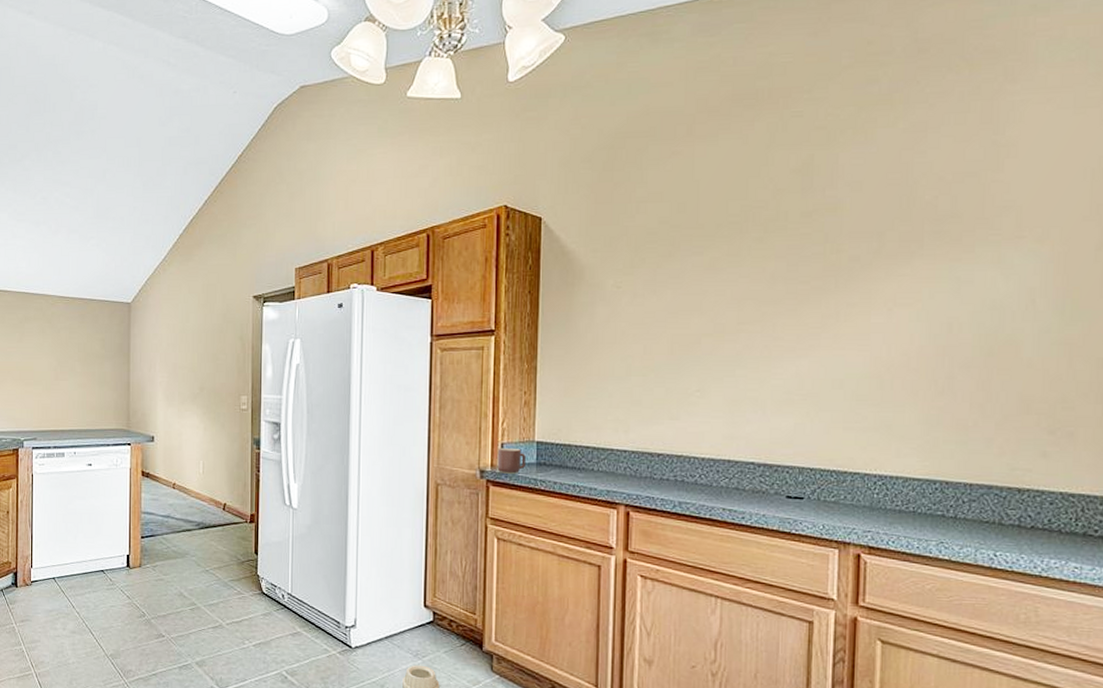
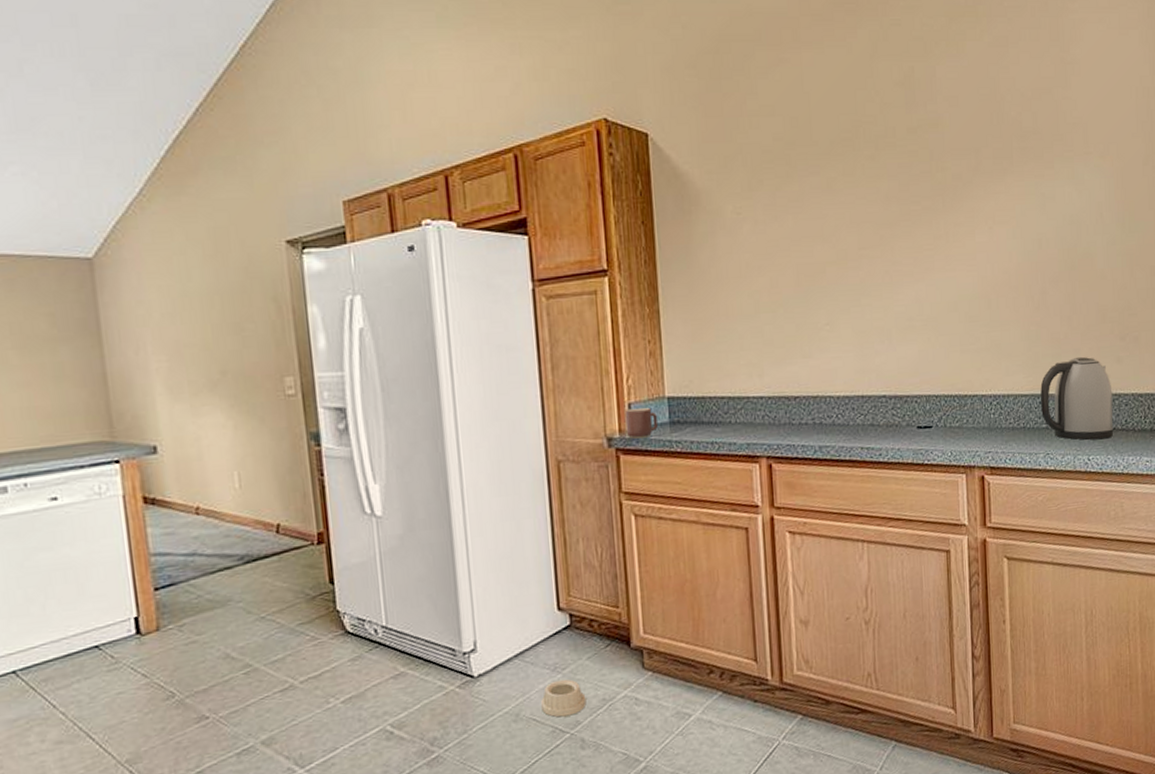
kettle: none [936,446,1033,537] -> present [1040,356,1114,440]

